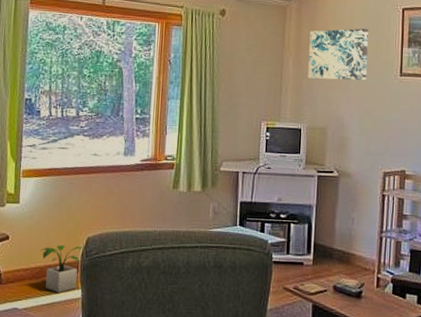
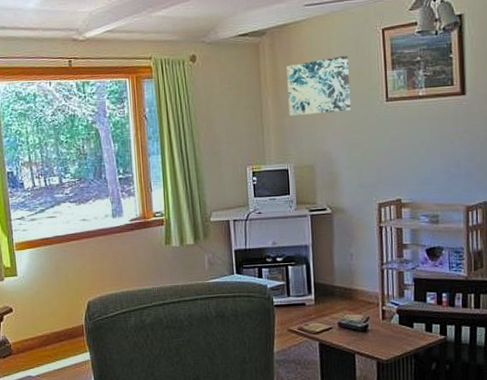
potted plant: present [41,245,85,293] -> none [45,311,87,357]

